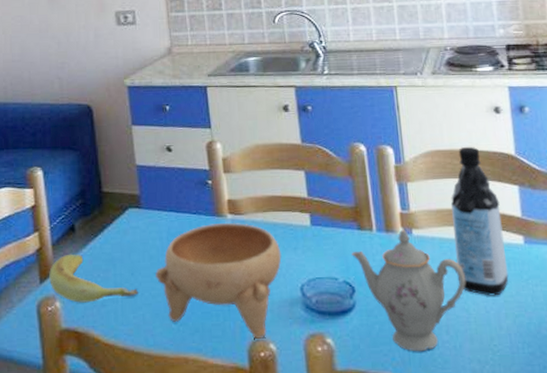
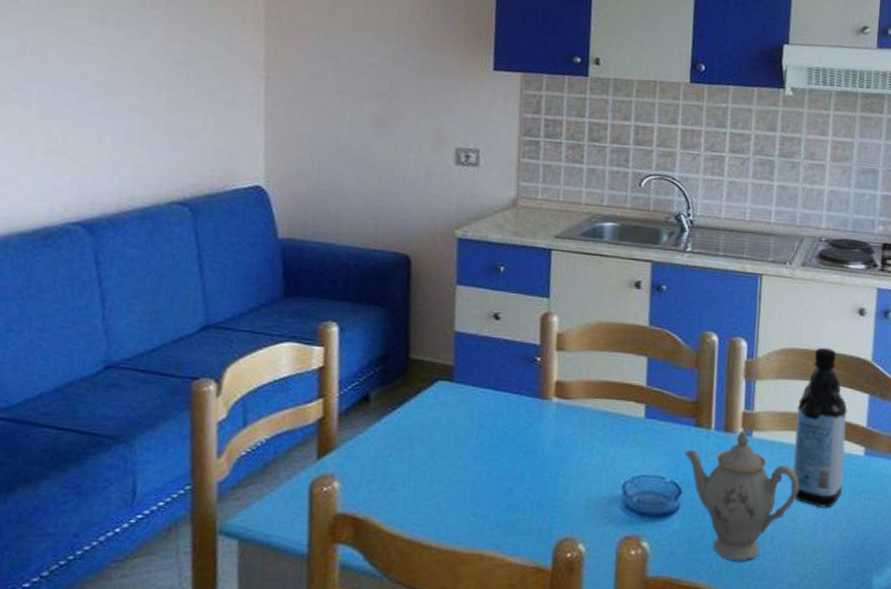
banana: present [49,254,139,303] -> none [329,427,437,485]
bowl: present [154,222,282,340] -> none [457,406,608,539]

